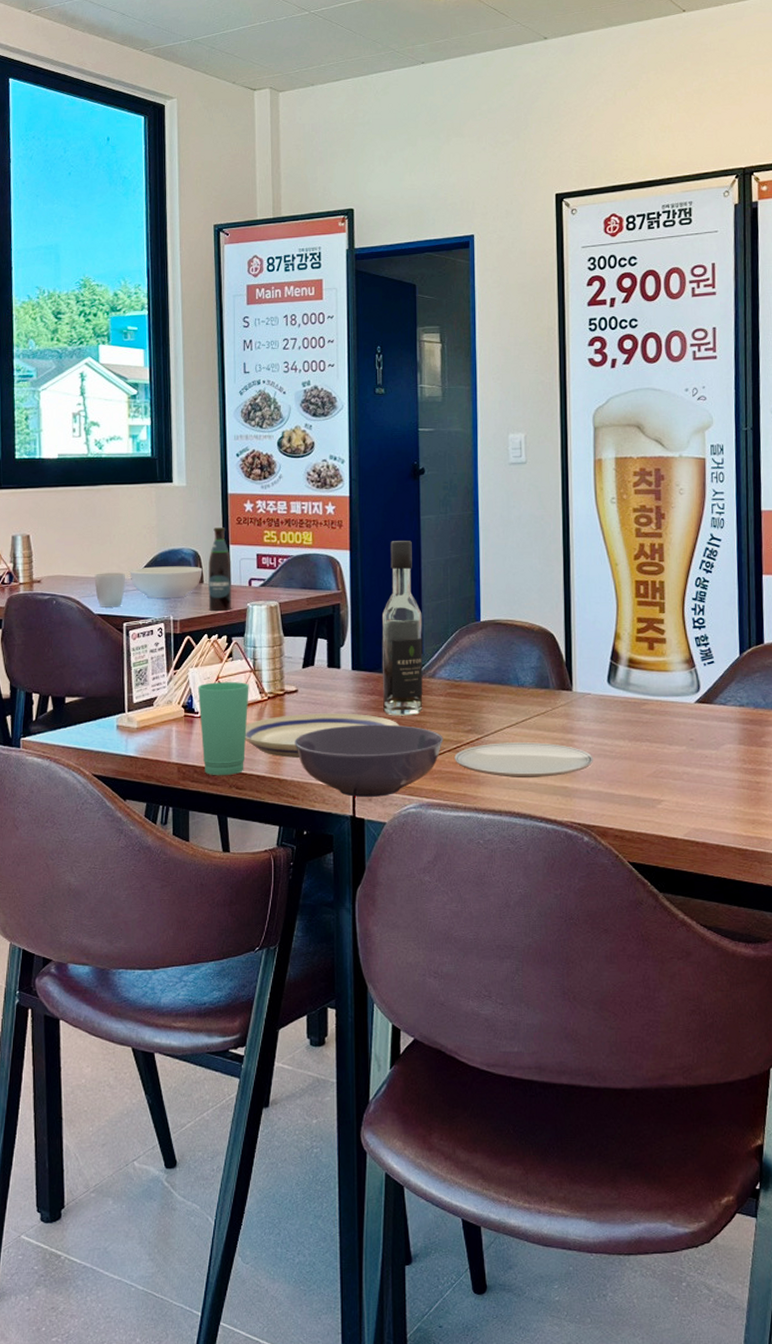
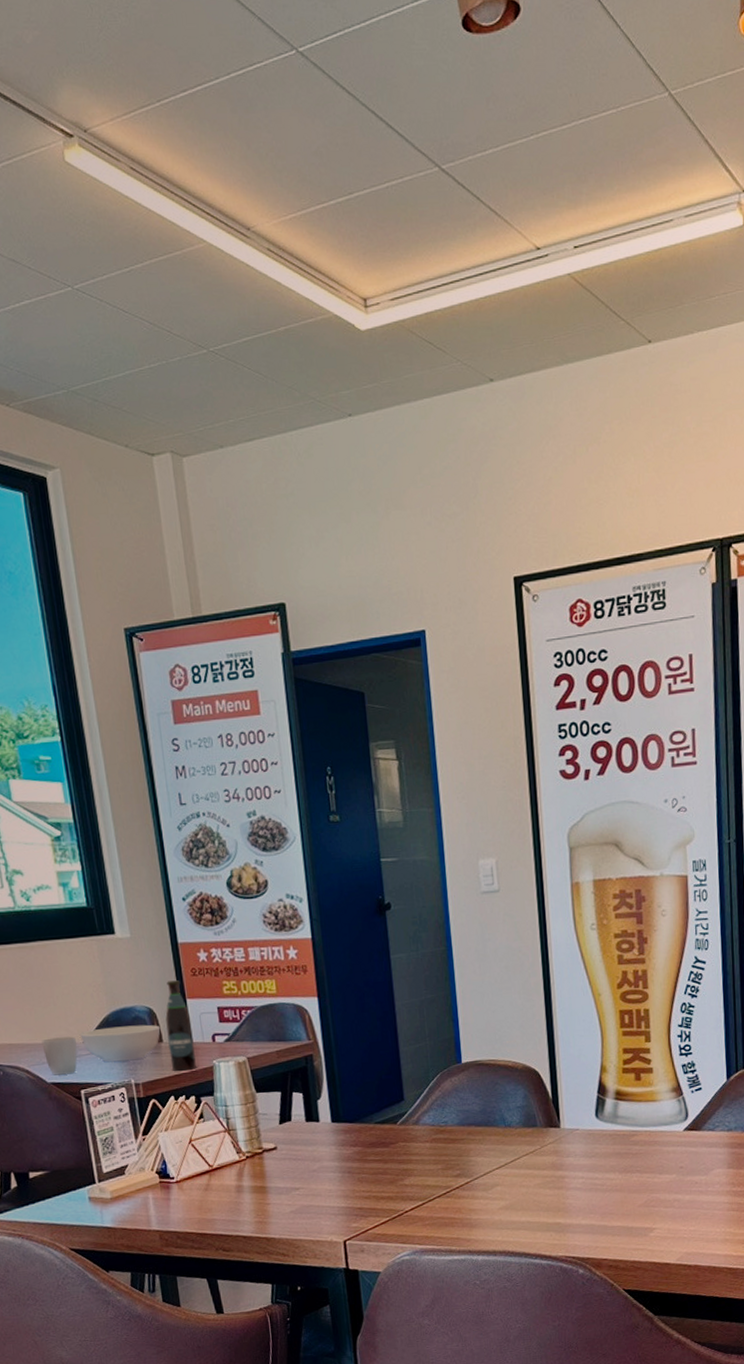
cup: present [198,682,249,776] -> none [171,1143,230,1240]
plate: present [244,713,400,758] -> none [226,1166,387,1216]
bowl: present [295,724,444,798] -> none [279,1174,433,1250]
bottle: present [381,541,423,716] -> none [357,983,409,1166]
plate: present [454,742,593,779] -> none [445,1181,585,1218]

